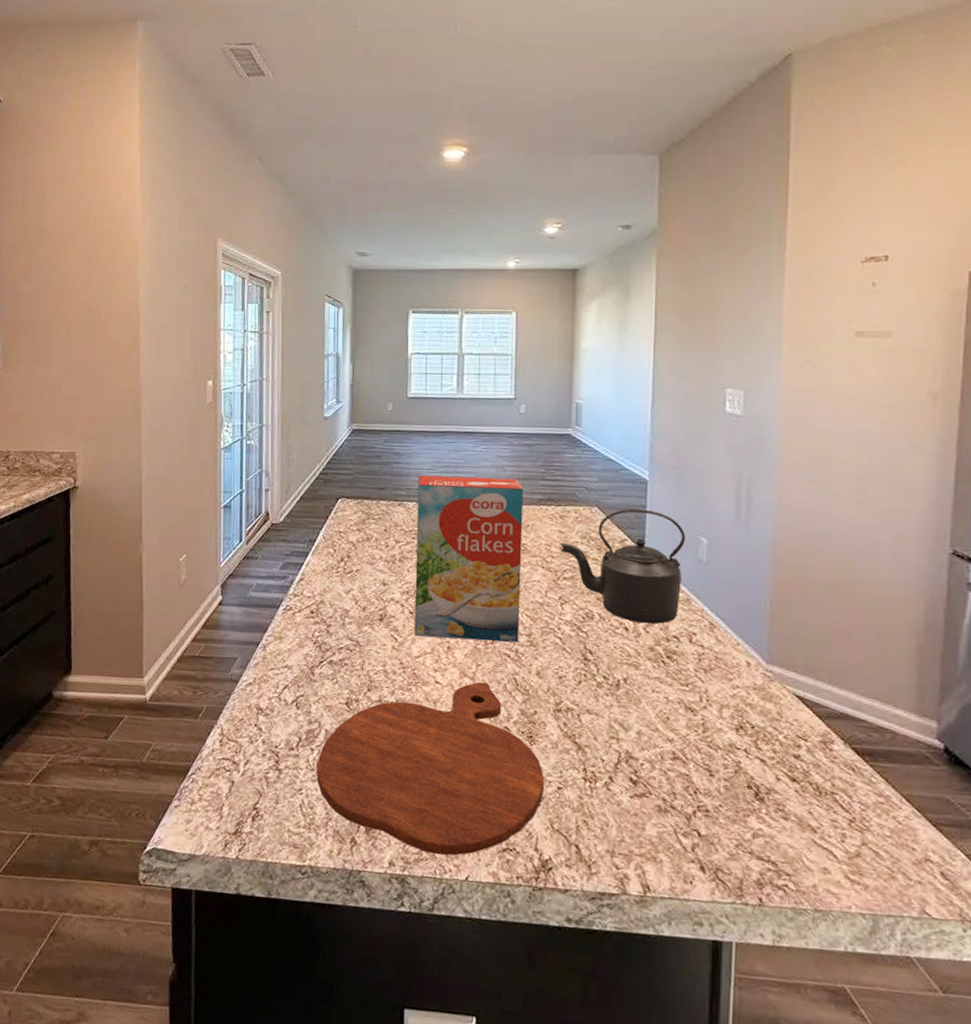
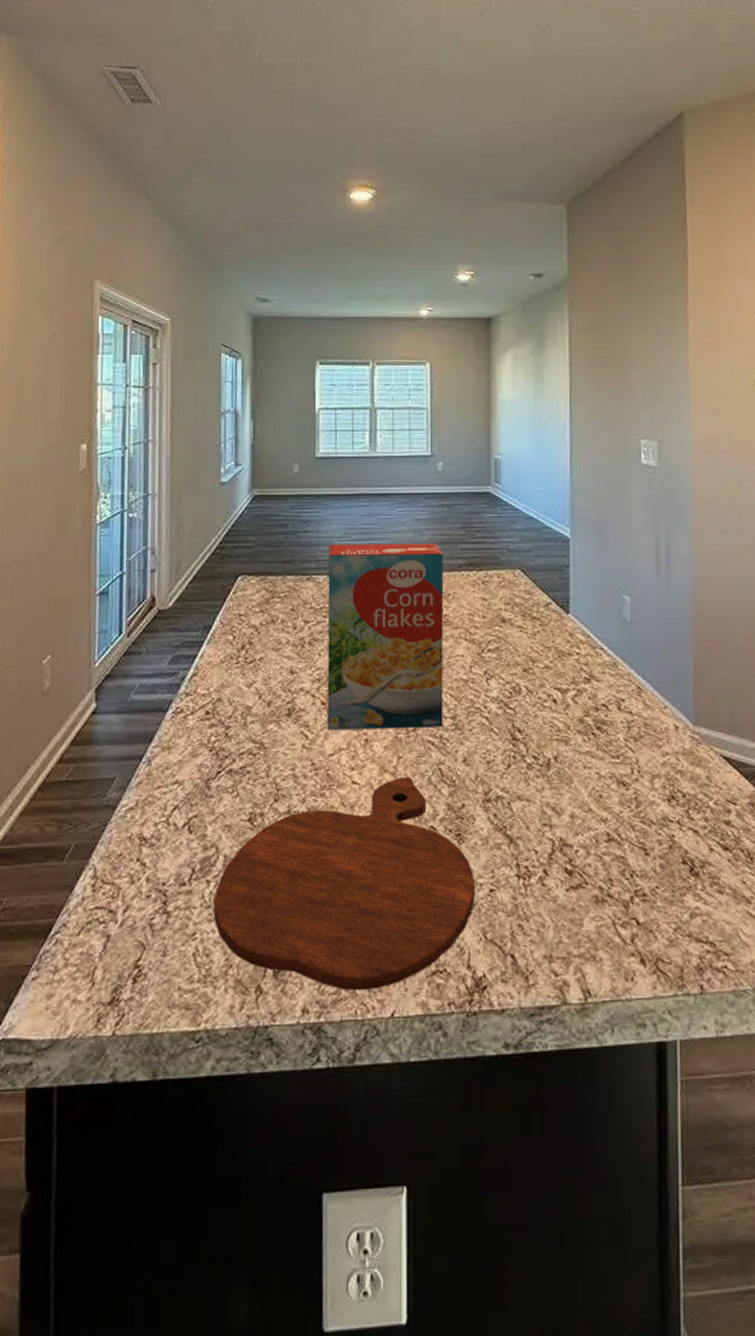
kettle: present [560,508,685,624] -> none [483,569,609,692]

